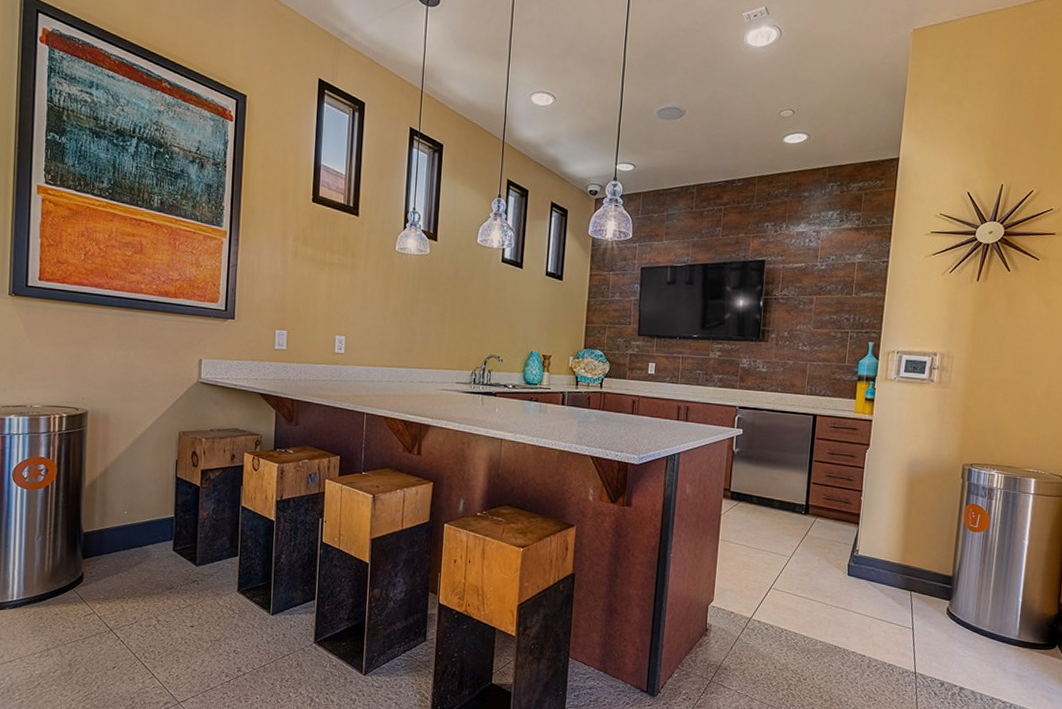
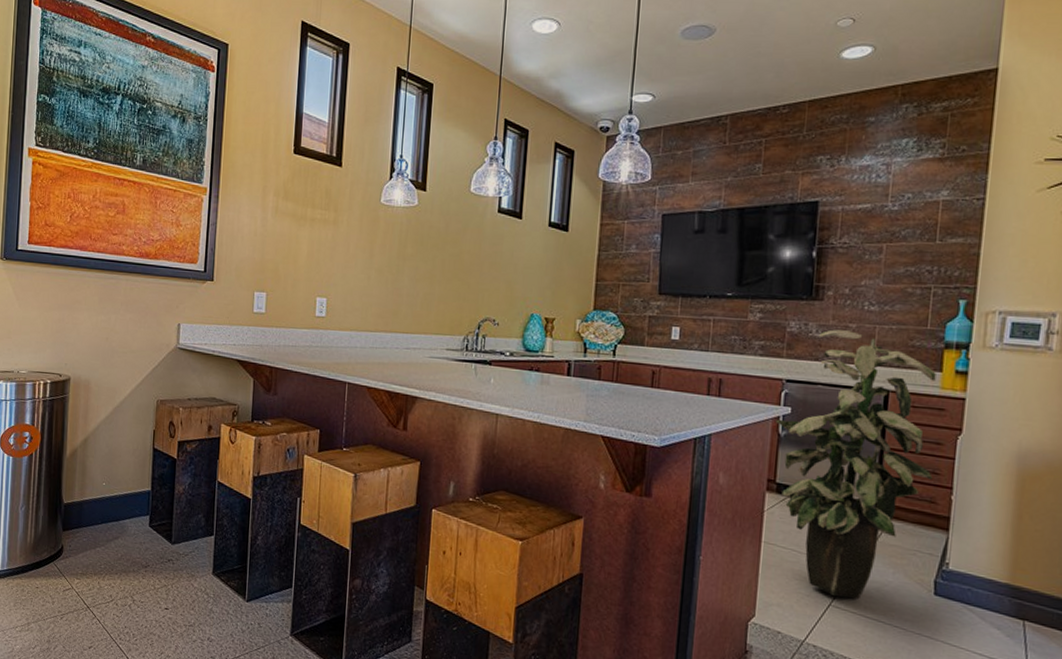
indoor plant: none [730,365,851,582] -> present [775,329,936,600]

